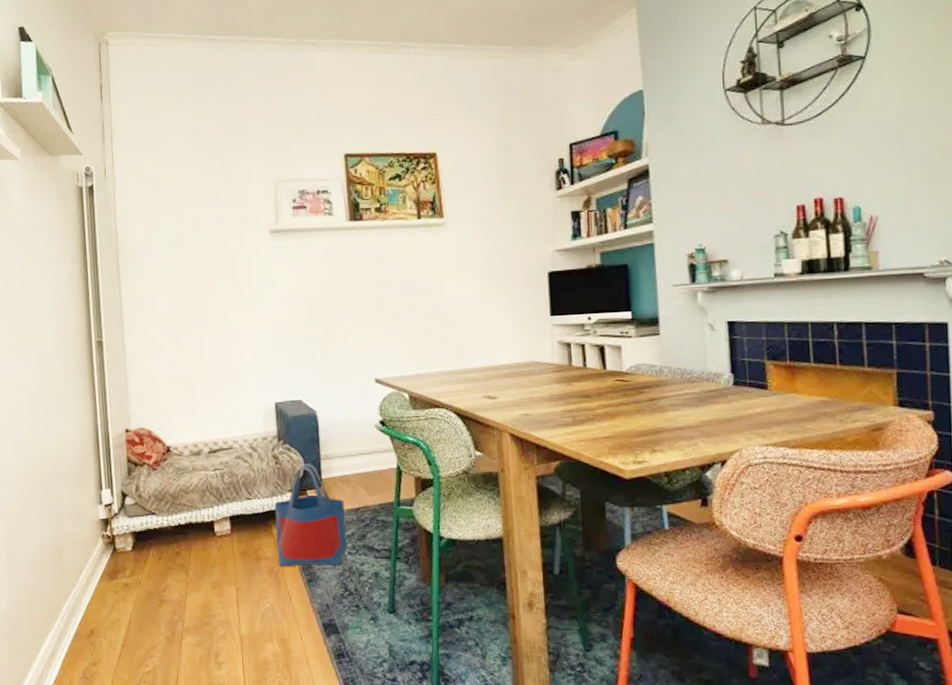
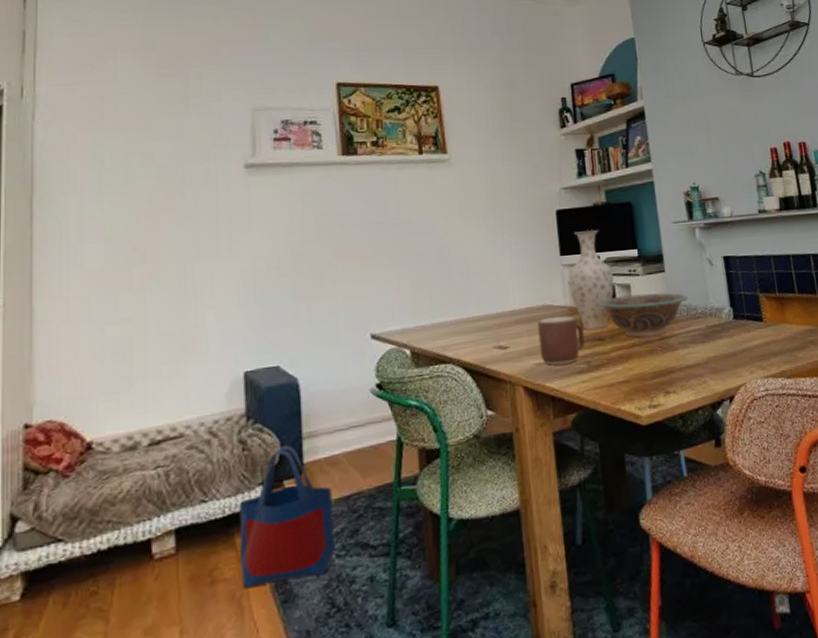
mug: none [525,373,571,417] -> present [537,316,585,366]
vase: none [557,292,604,388] -> present [568,230,614,332]
decorative bowl: none [586,355,683,397] -> present [597,293,688,338]

